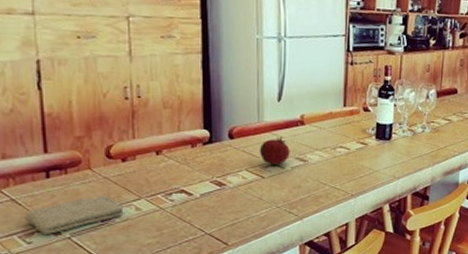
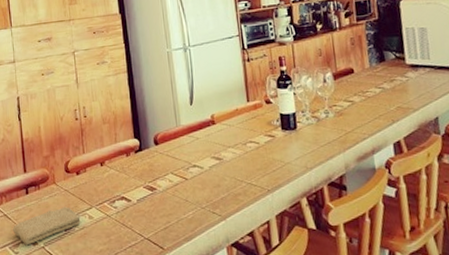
fruit: present [259,136,290,165] -> none [180,138,207,166]

